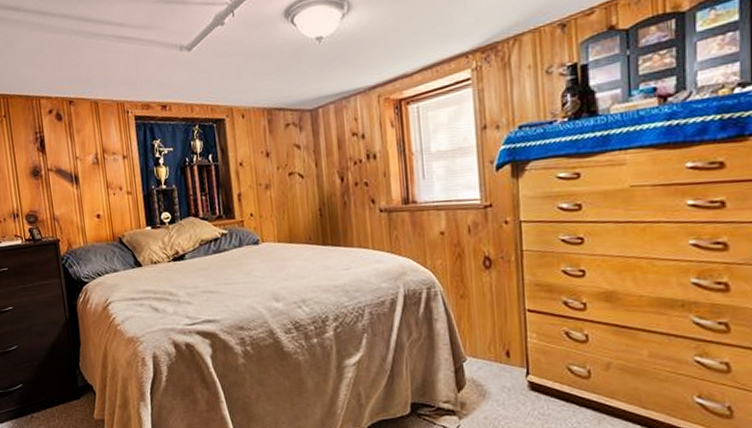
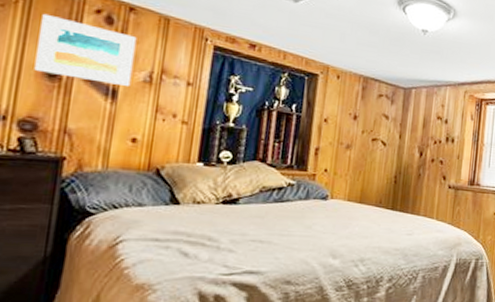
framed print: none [18,124,85,174] -> present [34,13,137,86]

